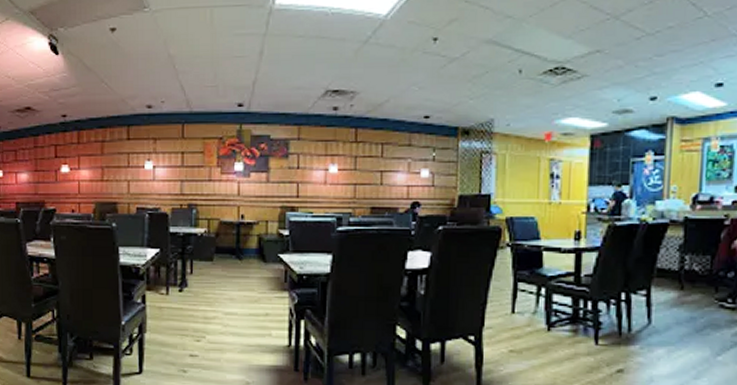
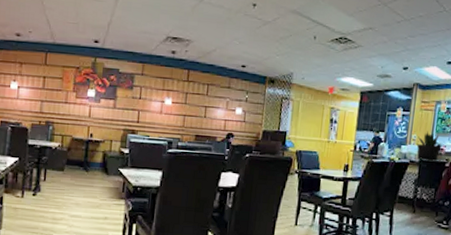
planter: none [679,179,716,220] -> present [417,131,442,162]

